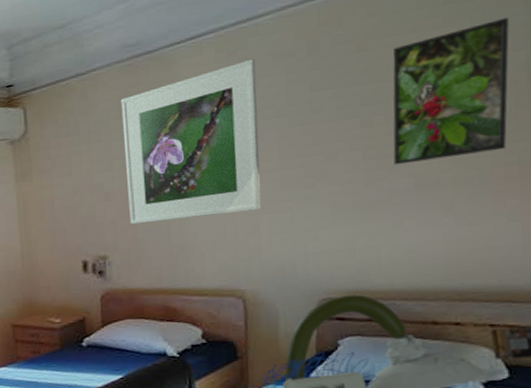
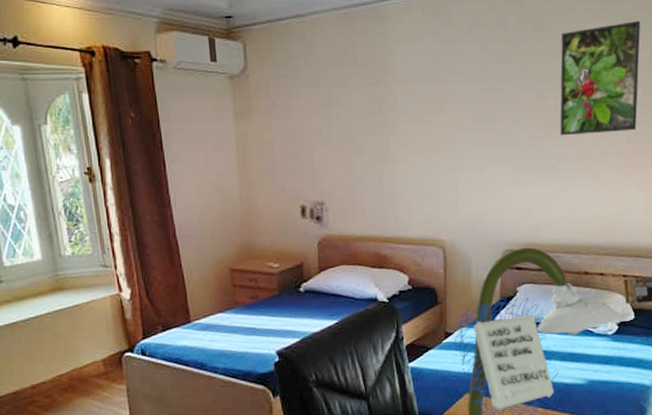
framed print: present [120,58,261,225] -> none [338,24,459,173]

